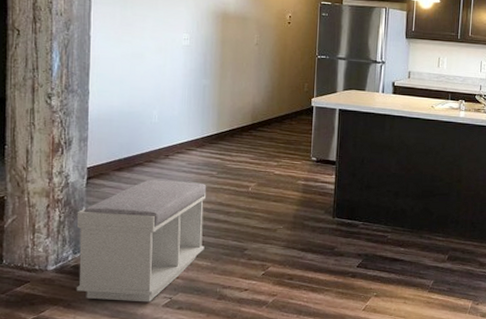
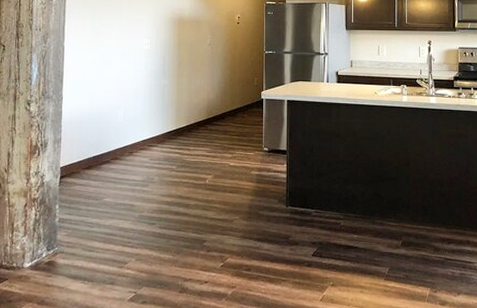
bench: present [77,179,207,302] -> none [50,176,167,297]

